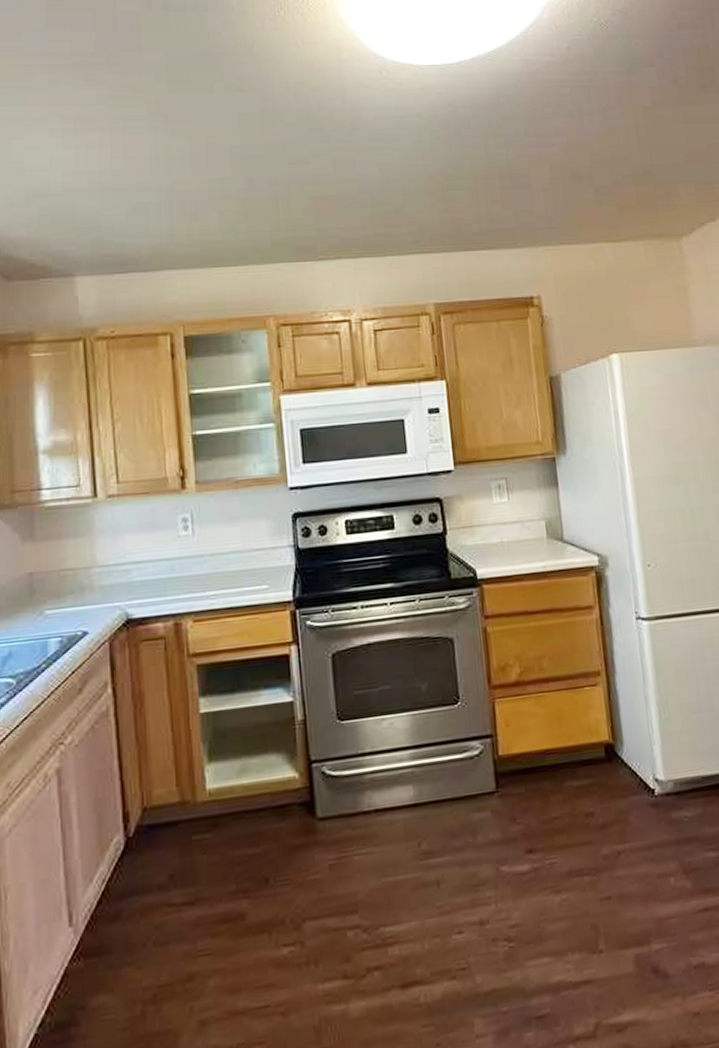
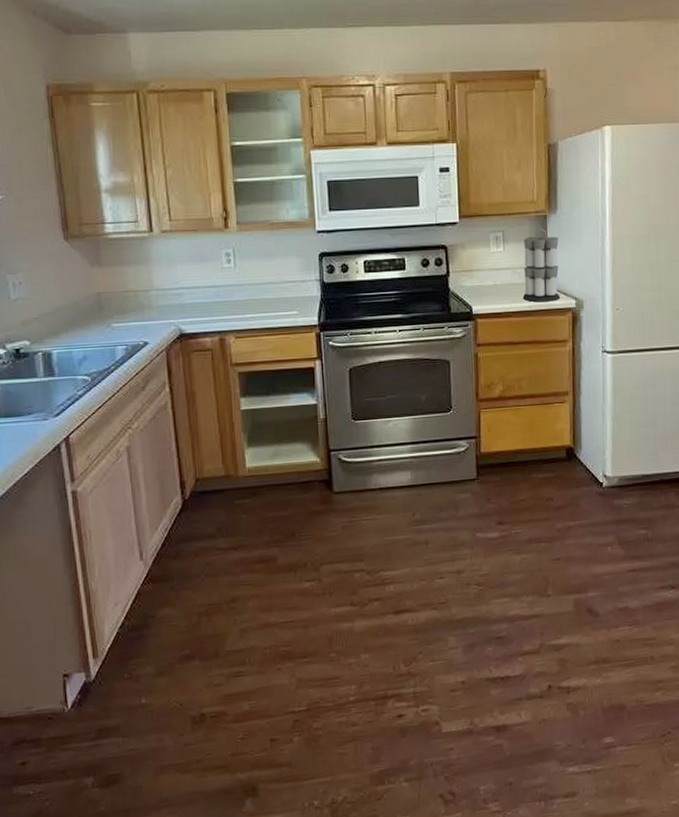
spice rack: none [531,473,579,562] -> present [522,229,560,303]

